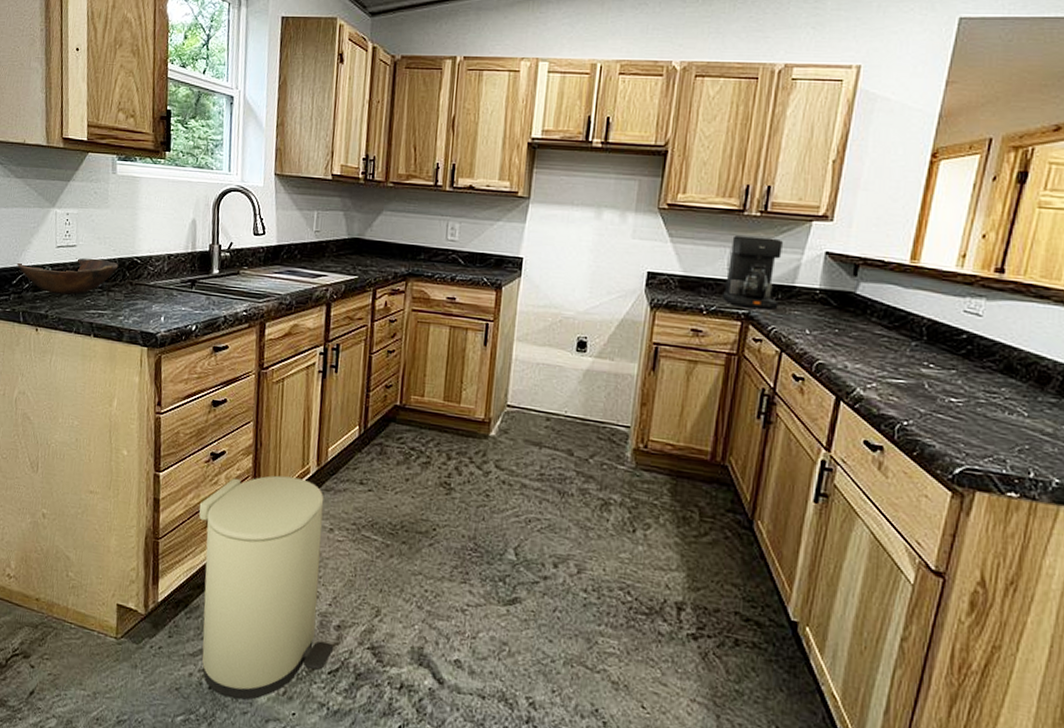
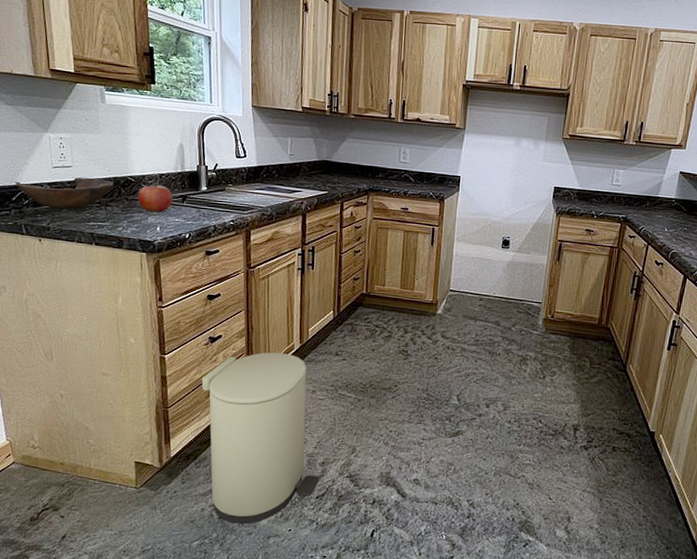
fruit: none [143,265,181,300] -> present [138,183,173,213]
coffee maker: present [723,235,783,310] -> none [608,159,651,214]

